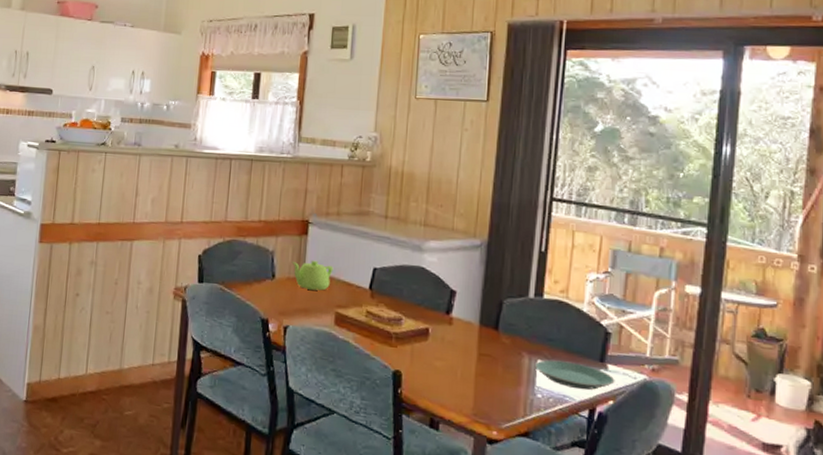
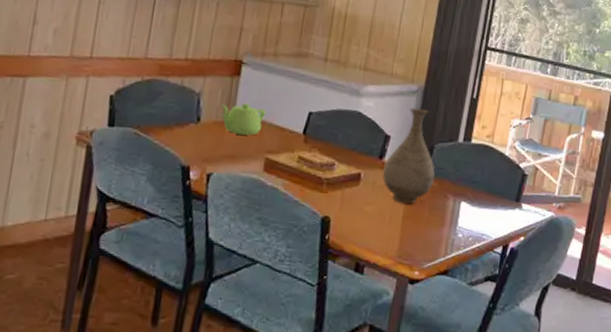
vase: none [450,262,507,361] -> present [382,107,435,204]
plate: present [534,359,615,390] -> none [458,201,527,228]

